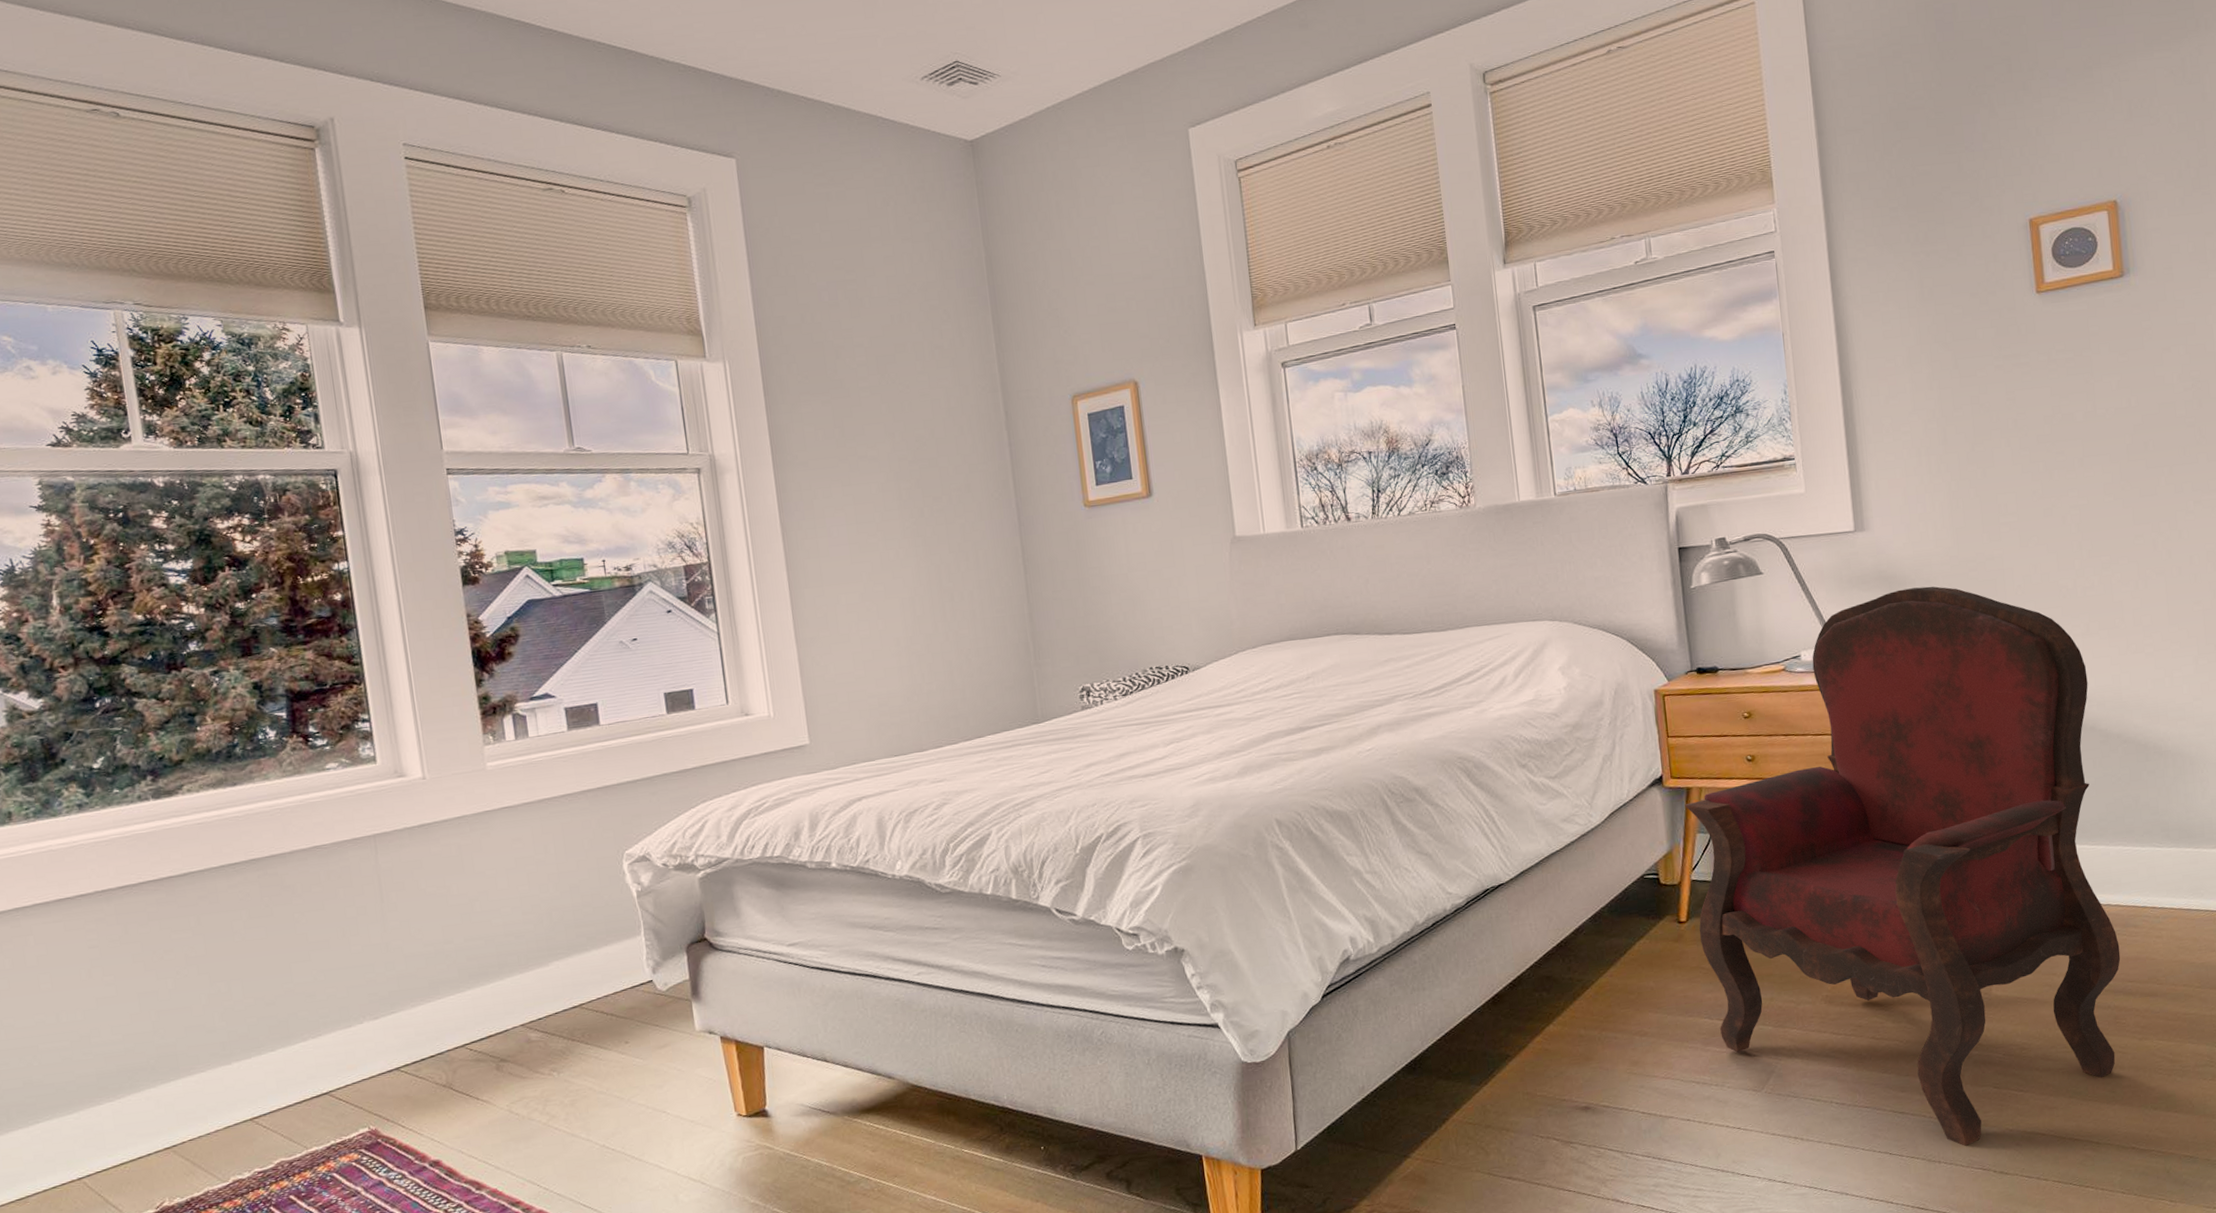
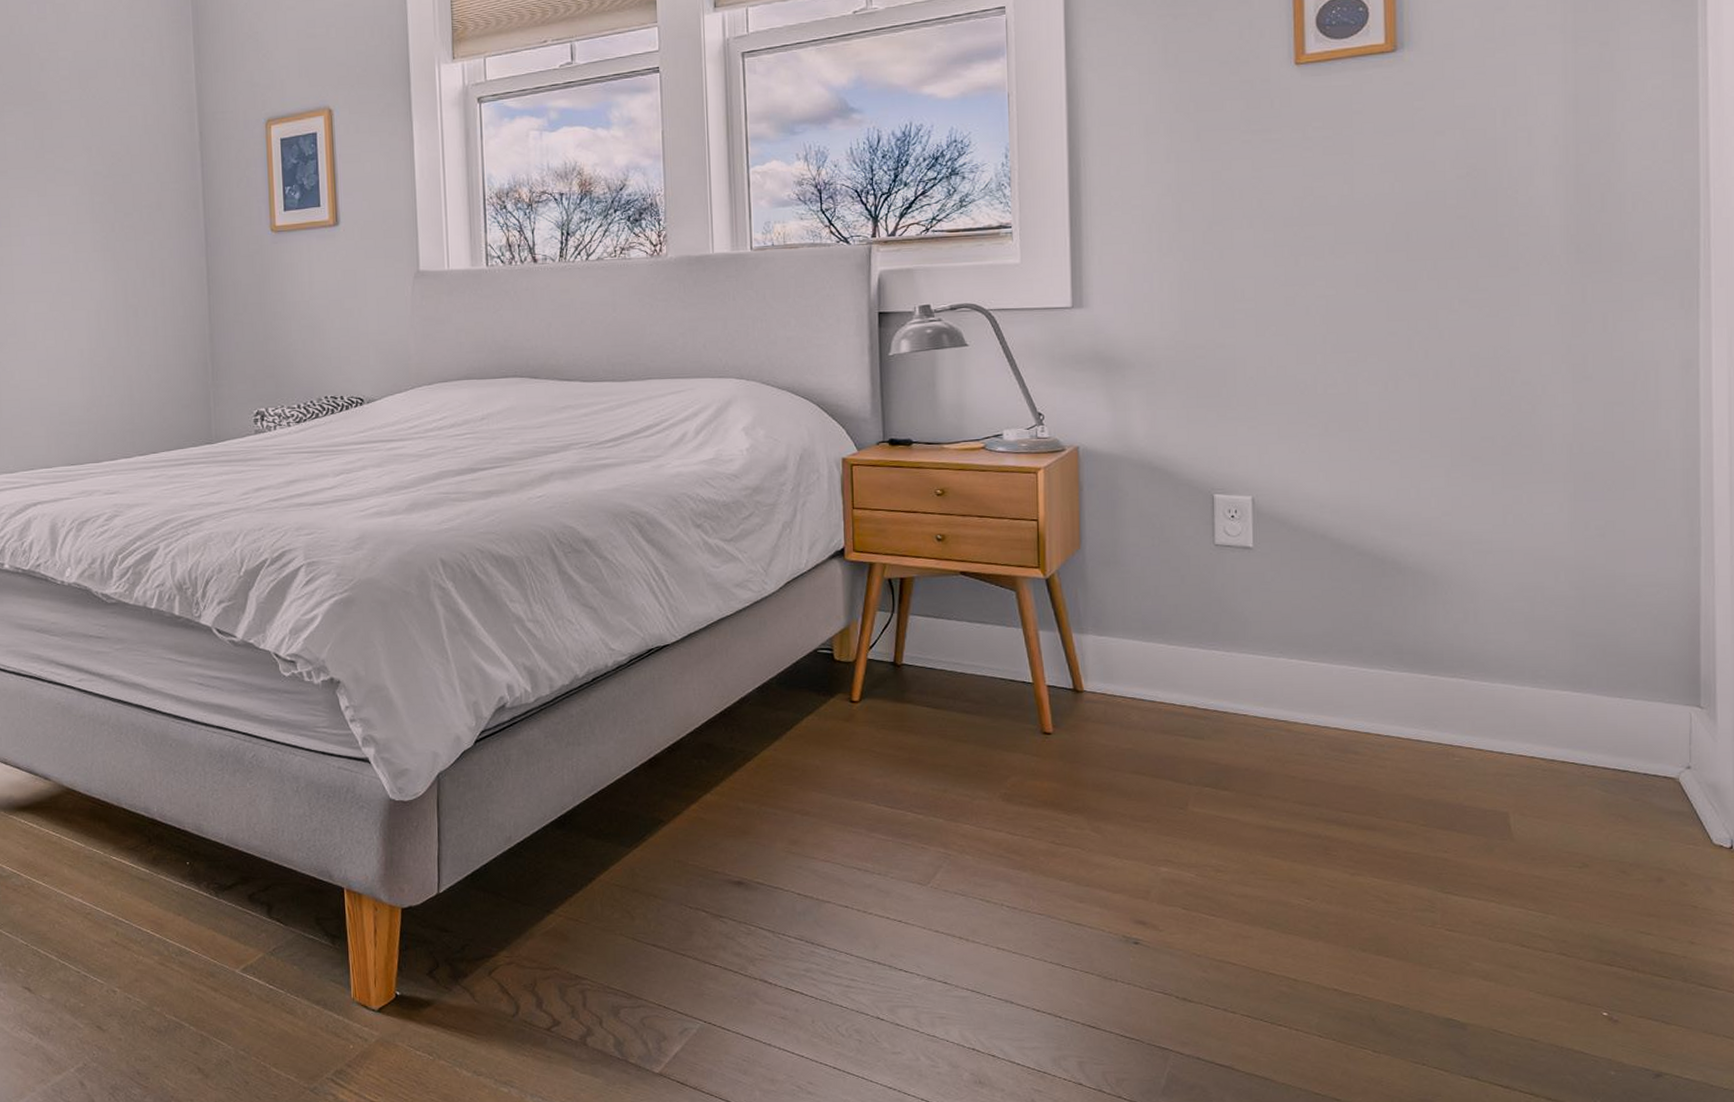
armchair: present [1685,586,2121,1146] -> none [866,371,1337,967]

